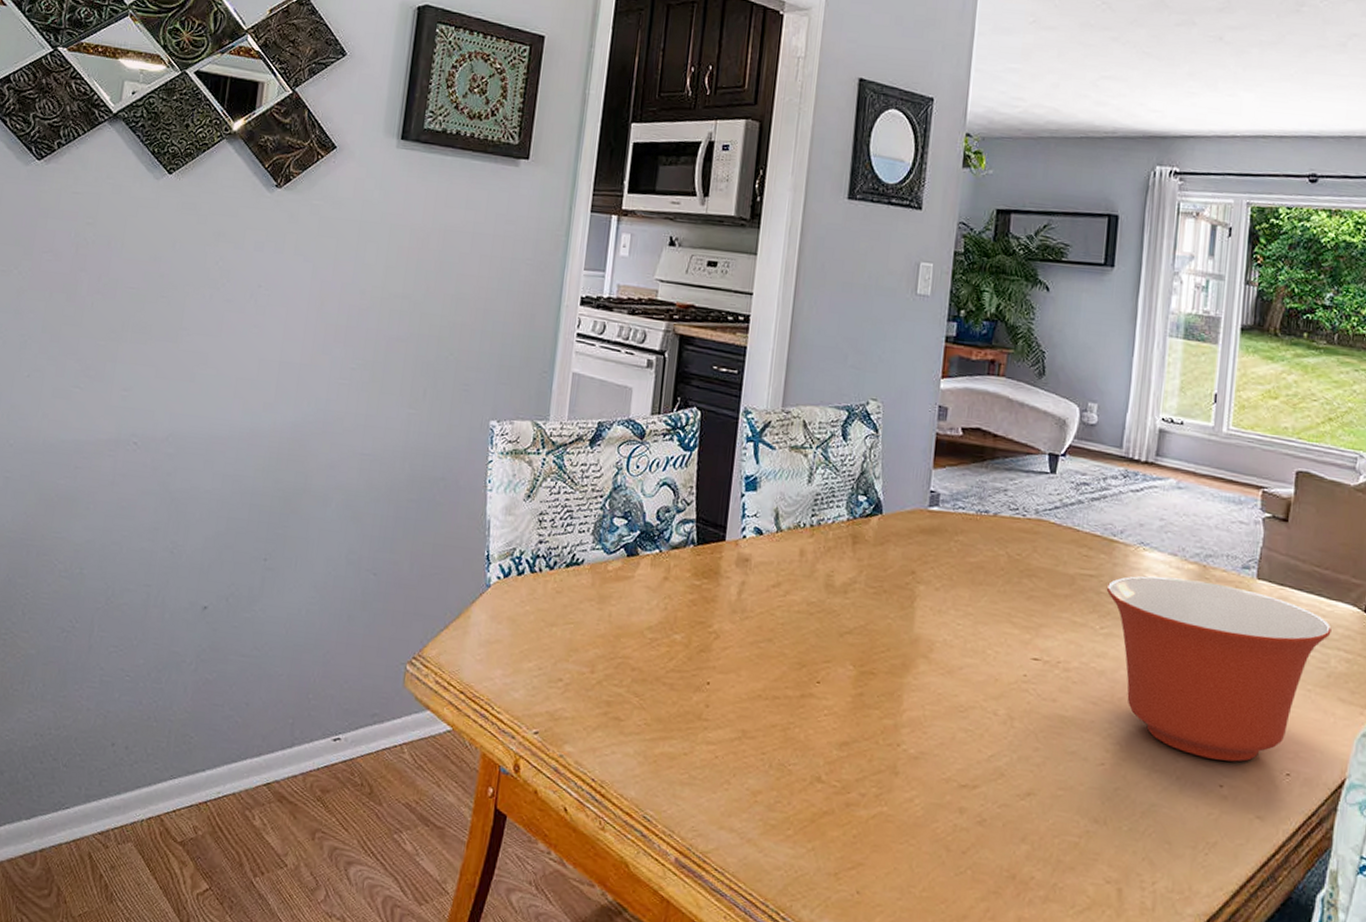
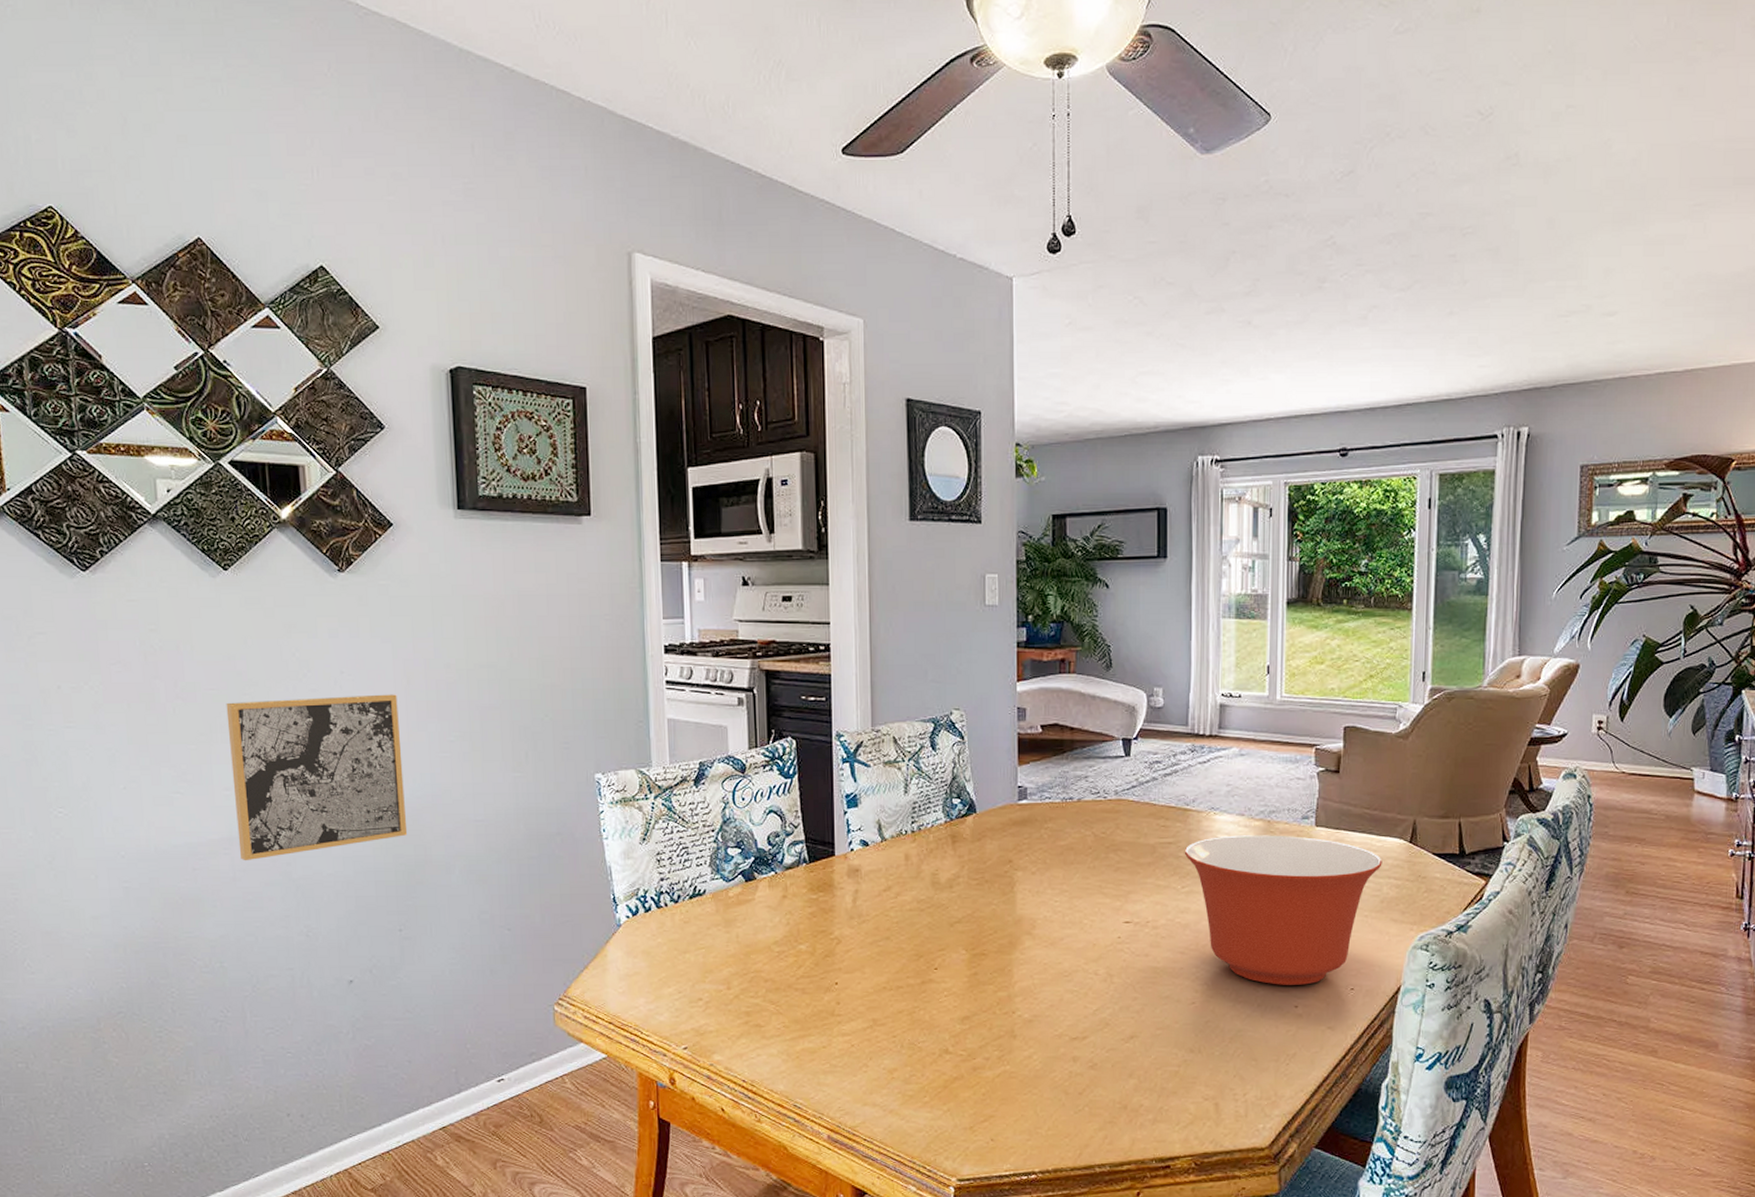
wall art: none [123,303,309,466] -> present [226,694,408,861]

